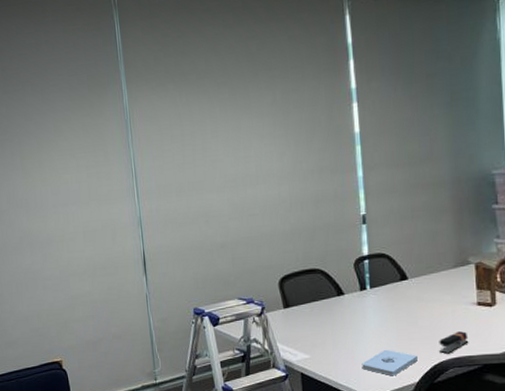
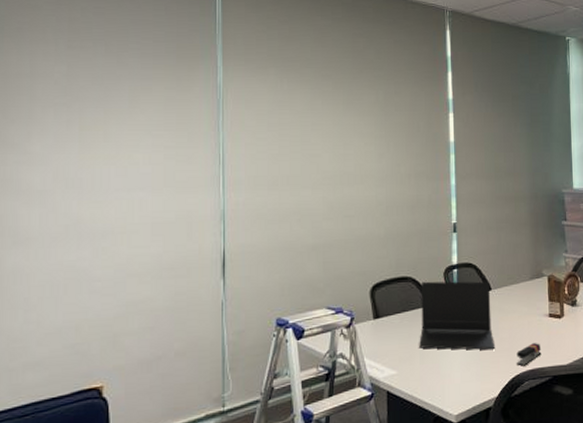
laptop: none [330,271,415,338] -> present [419,281,496,350]
notepad: present [361,349,418,376] -> none [447,362,498,392]

